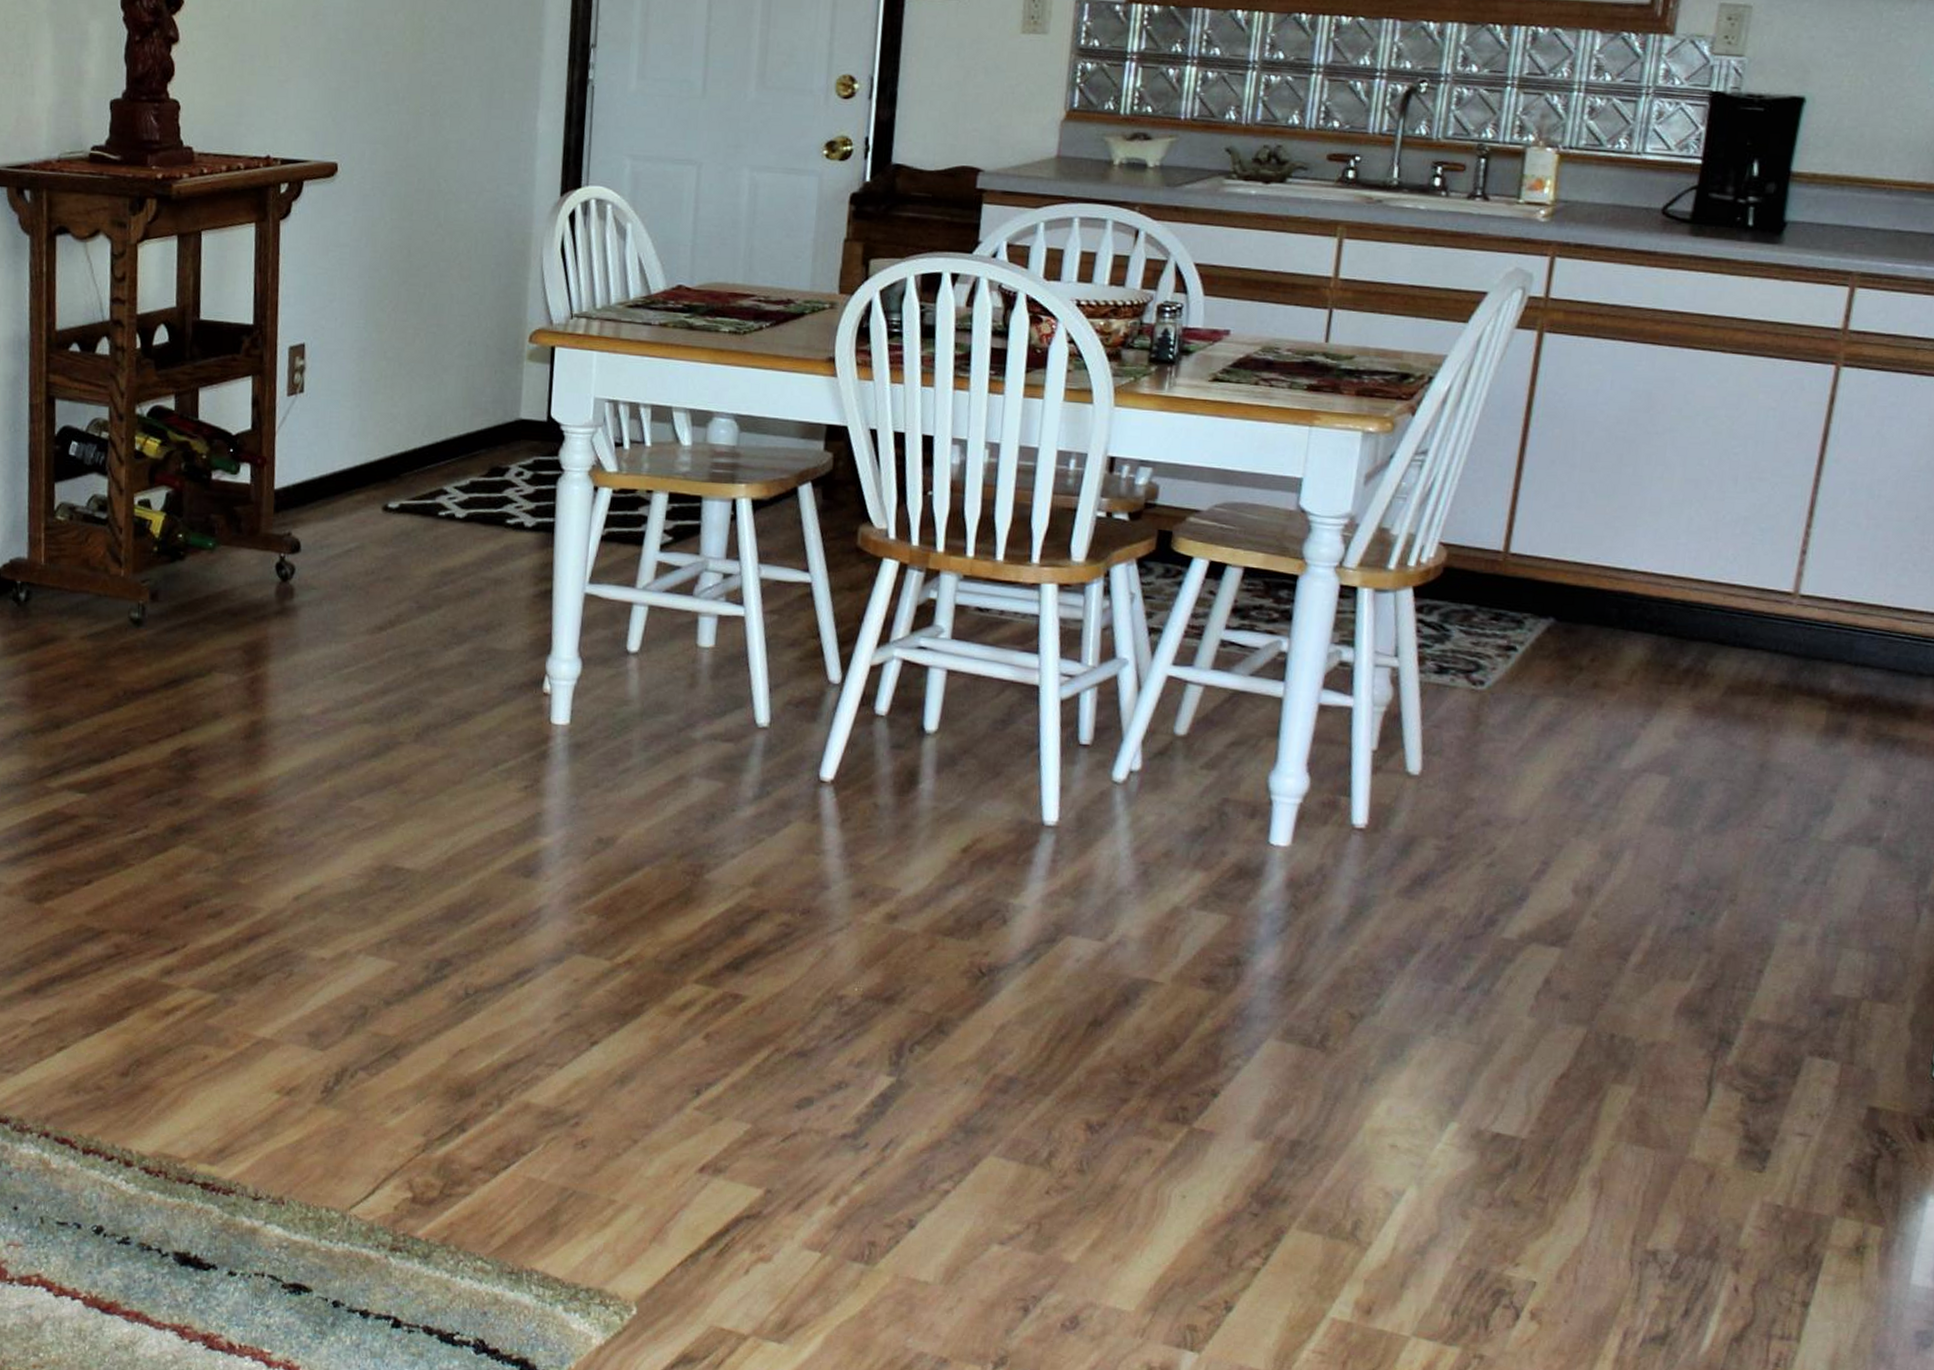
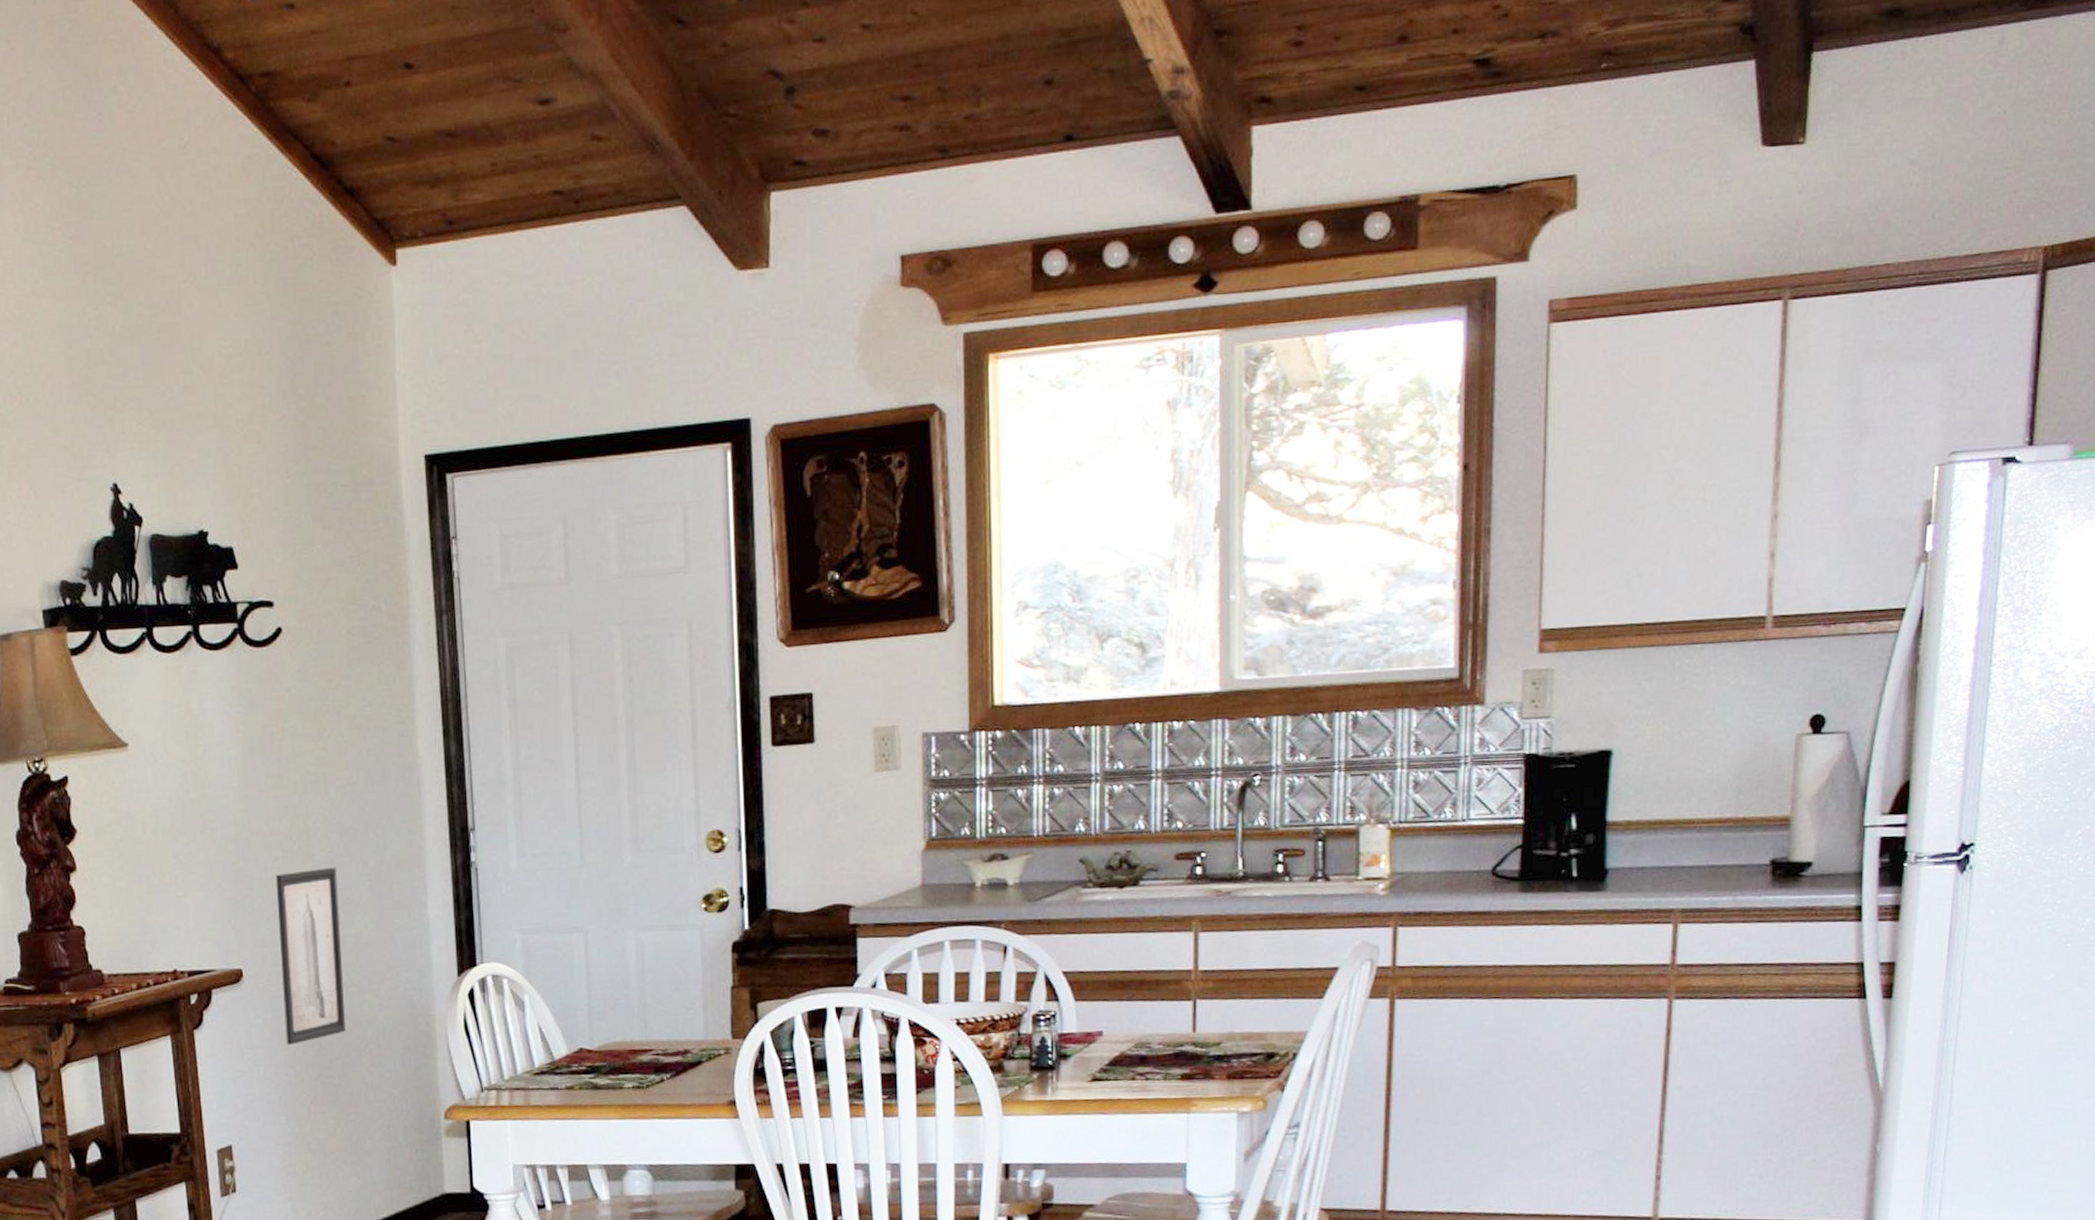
wall art: none [374,68,448,247] -> present [275,867,345,1045]

